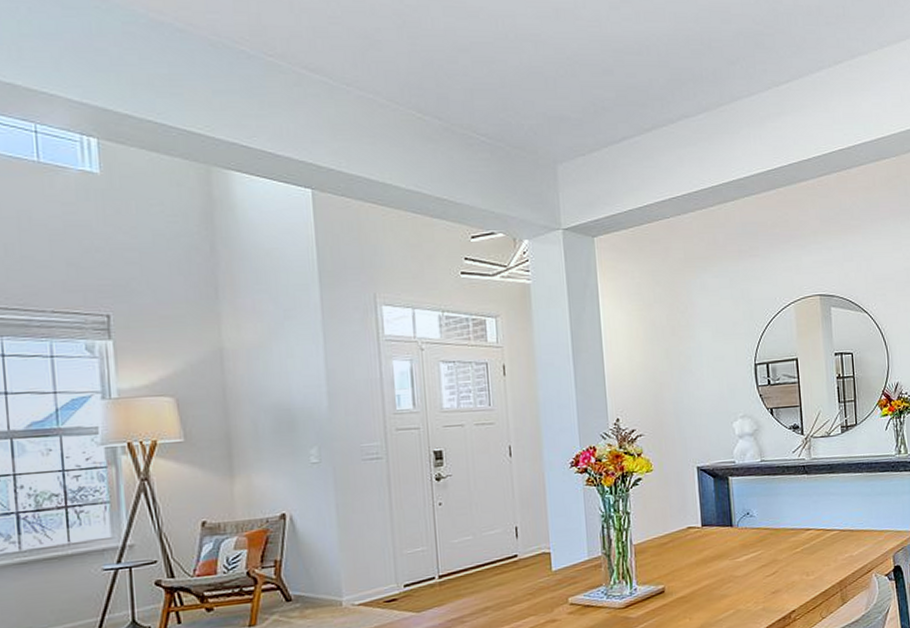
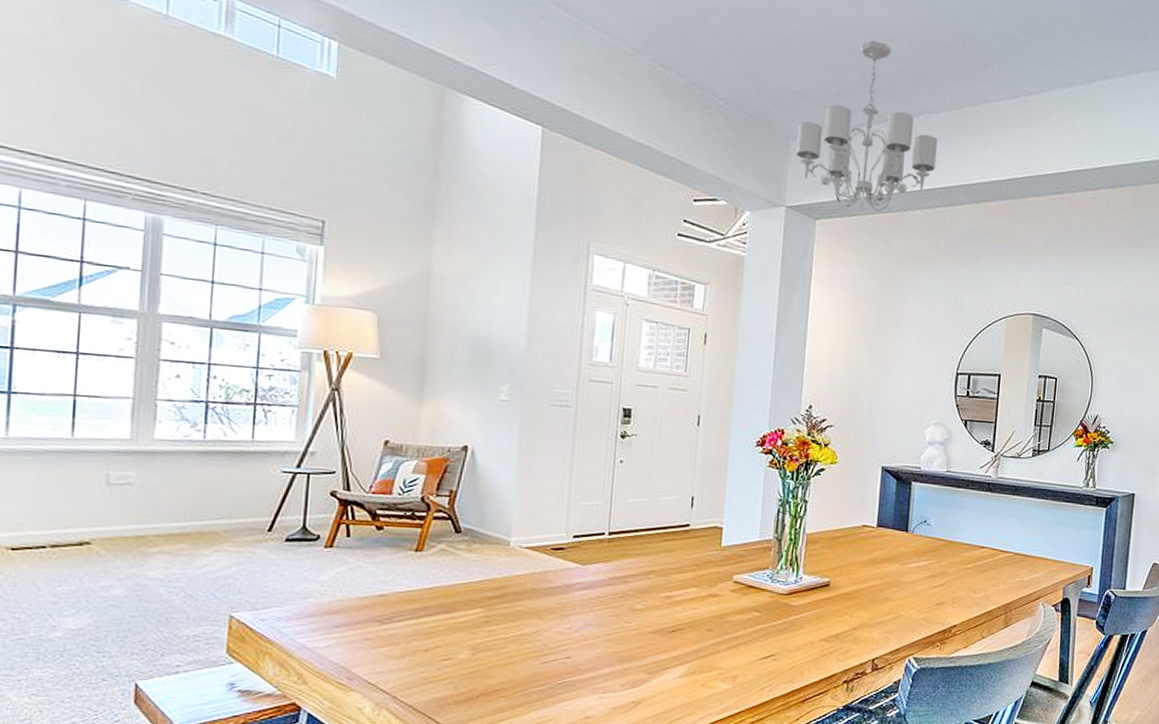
chandelier: none [561,56,702,222] -> present [795,40,938,212]

